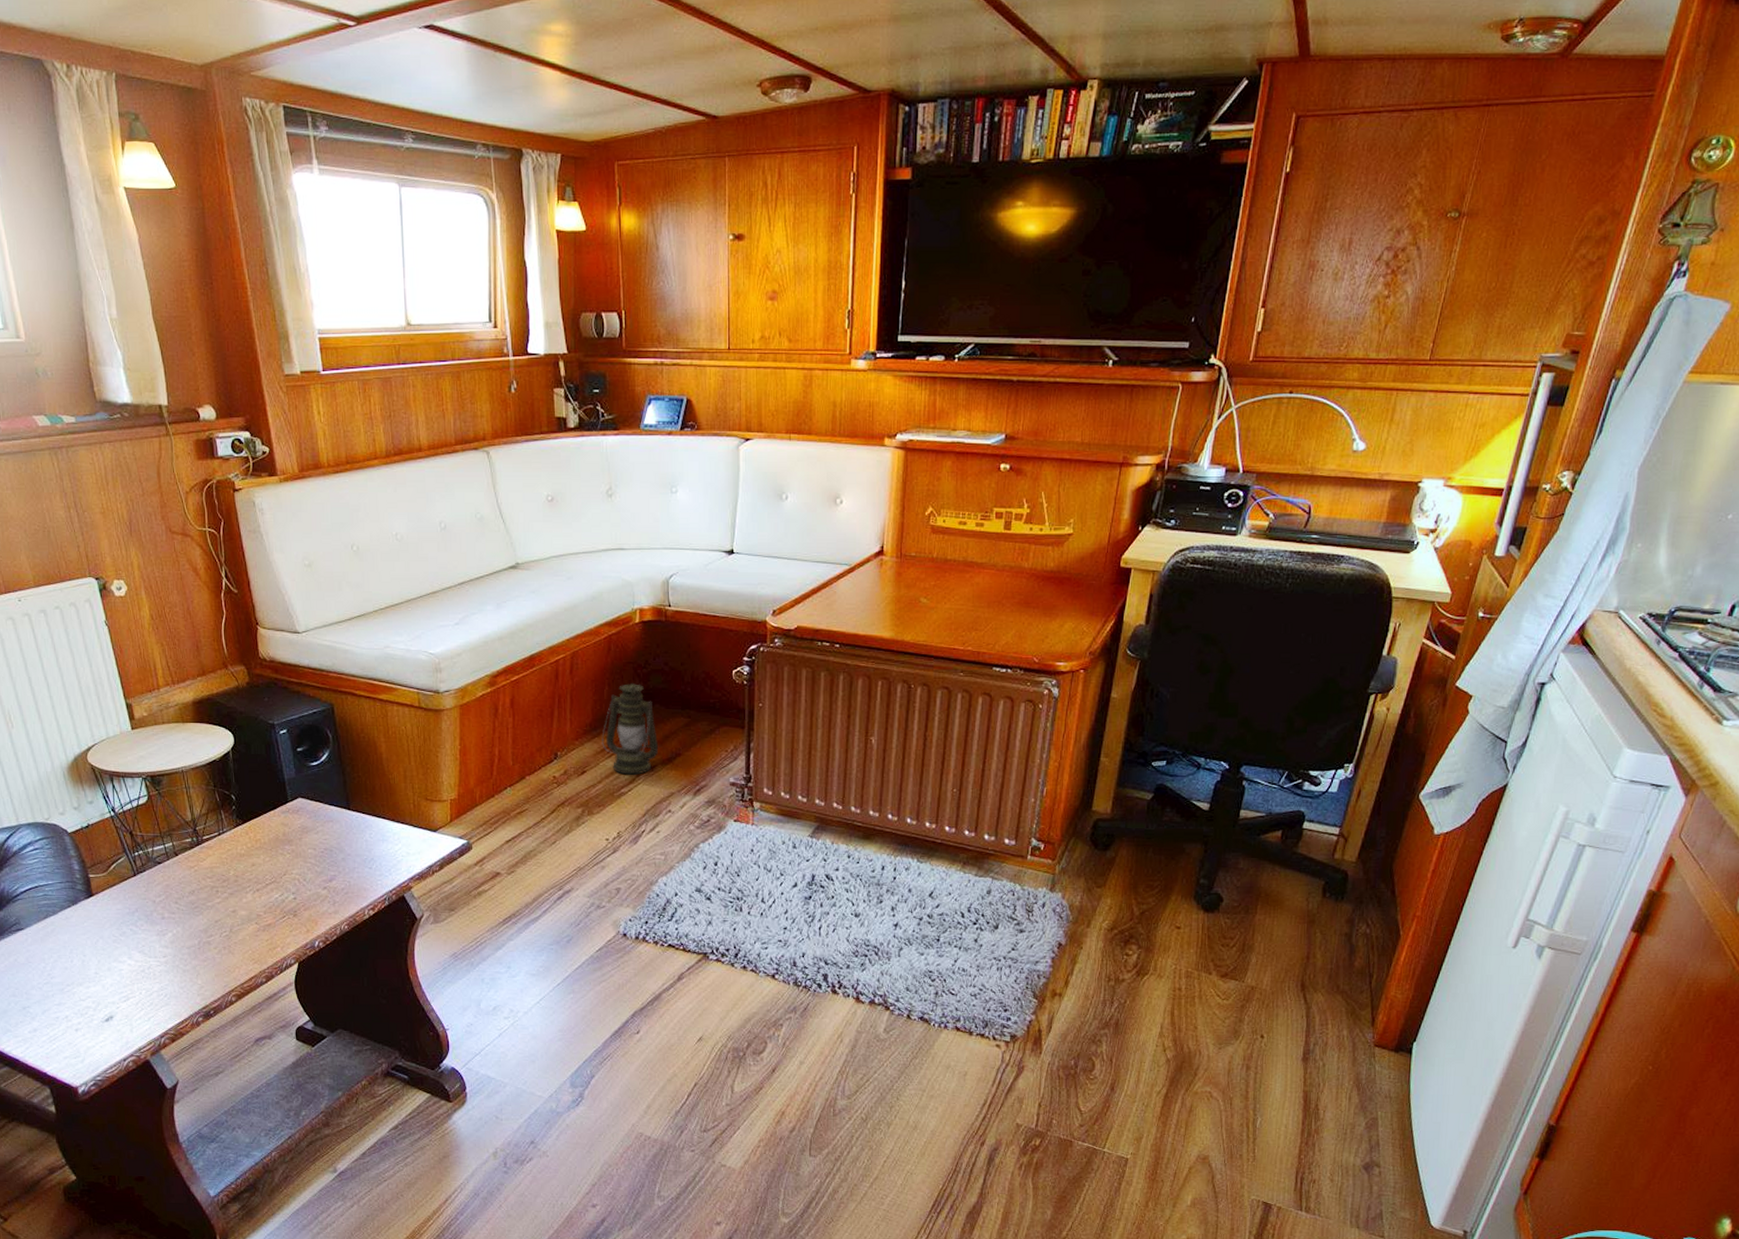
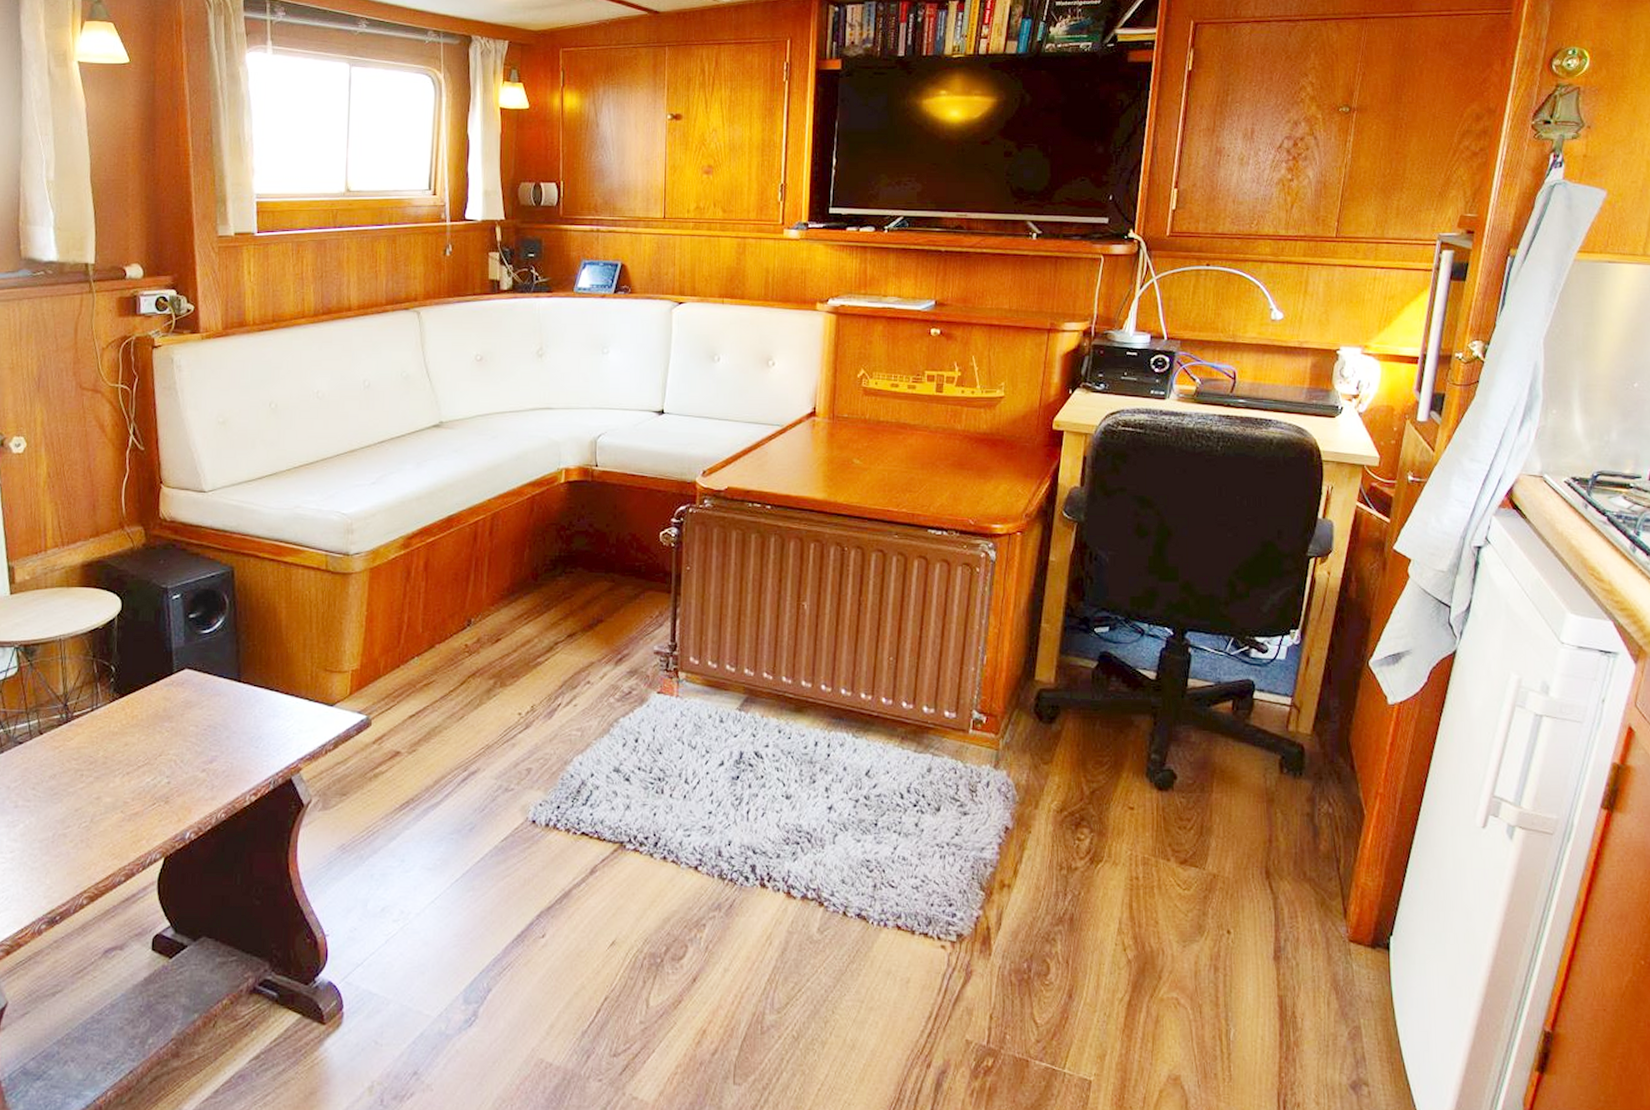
lantern: present [602,682,659,775] -> none [519,544,580,643]

